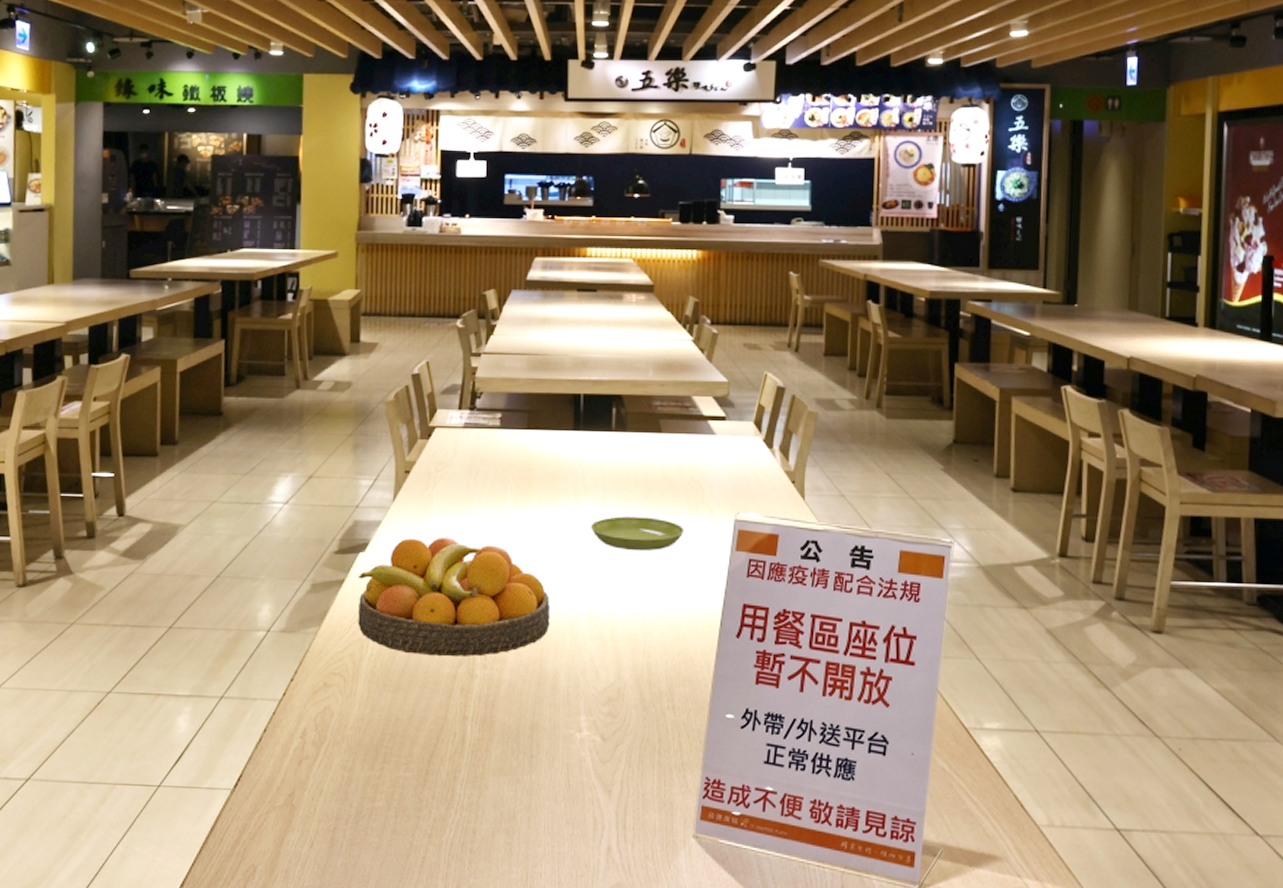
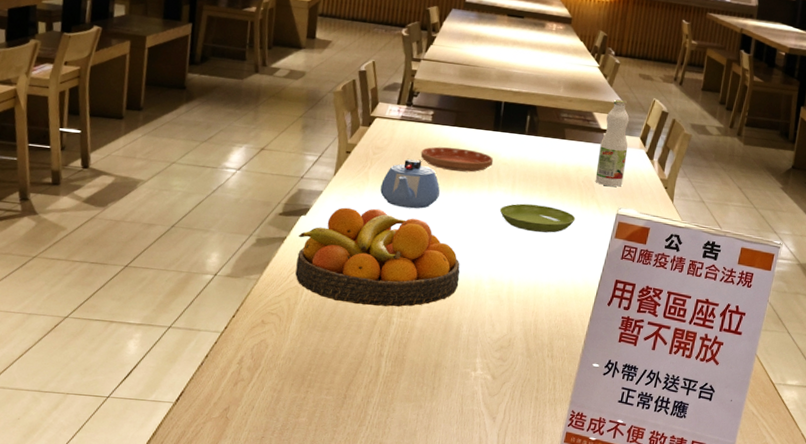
teapot: none [448,473,517,534] -> present [380,158,440,209]
saucer: none [490,455,578,483] -> present [420,146,494,172]
juice bottle: none [703,377,740,486] -> present [595,99,630,187]

